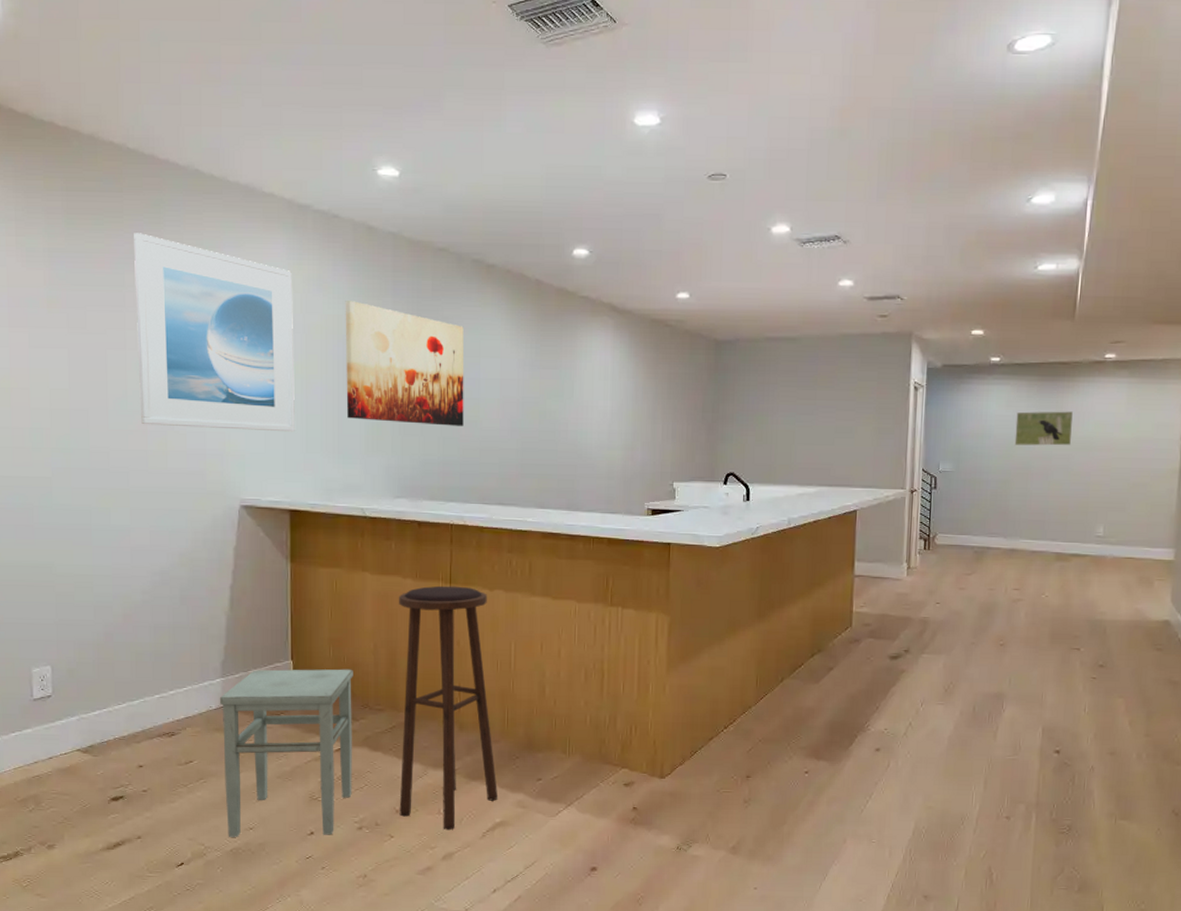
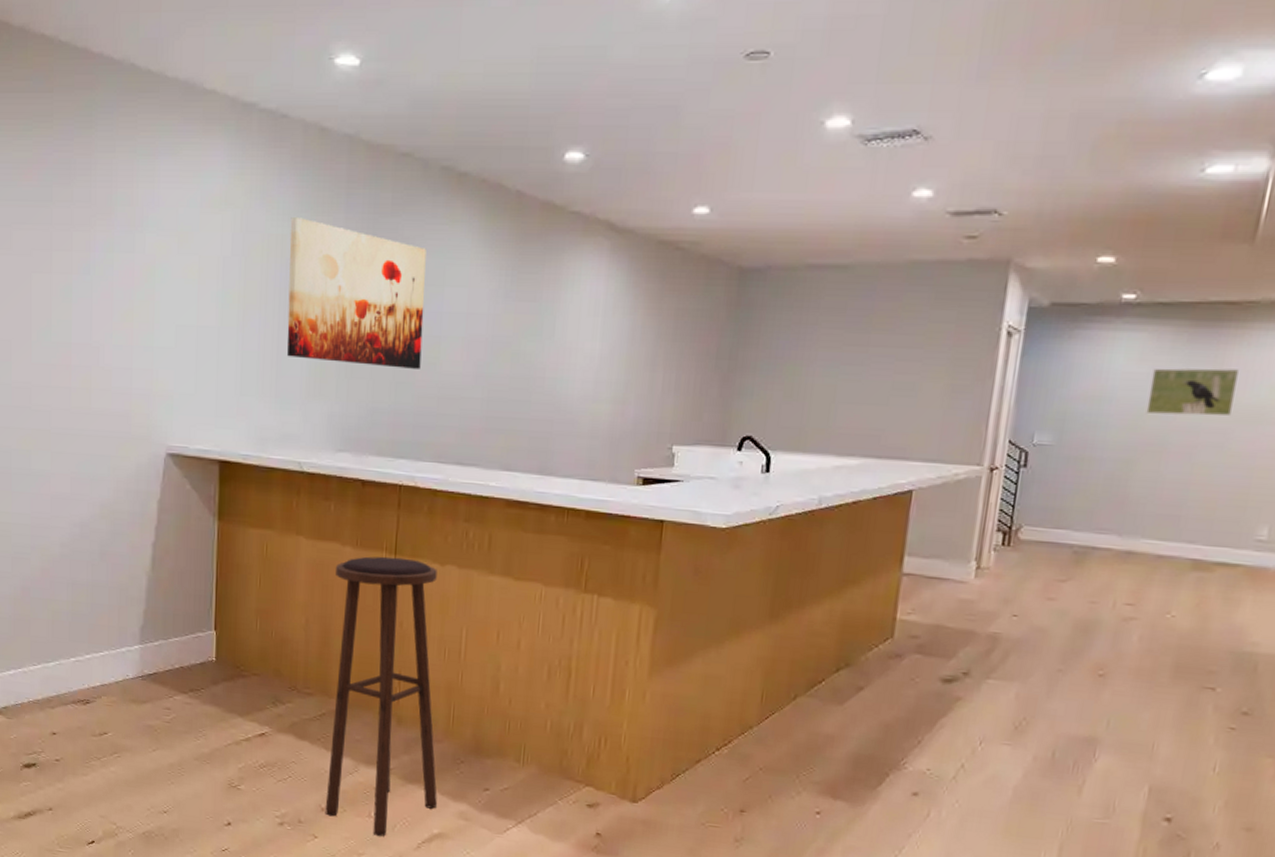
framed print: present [134,233,295,432] -> none [63,139,233,371]
stool: present [219,669,353,837] -> none [136,638,282,828]

